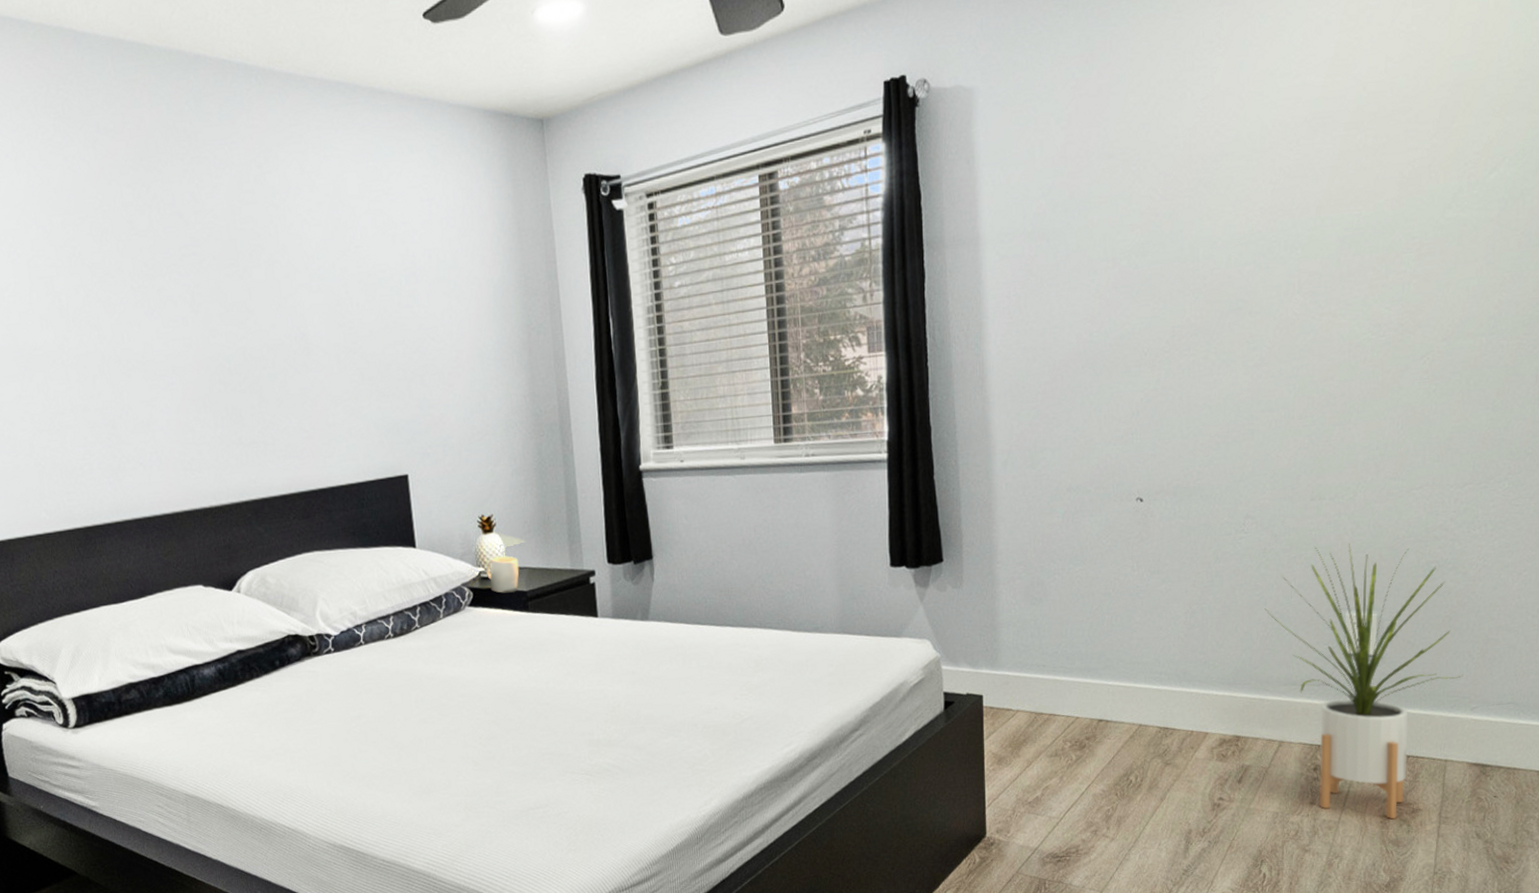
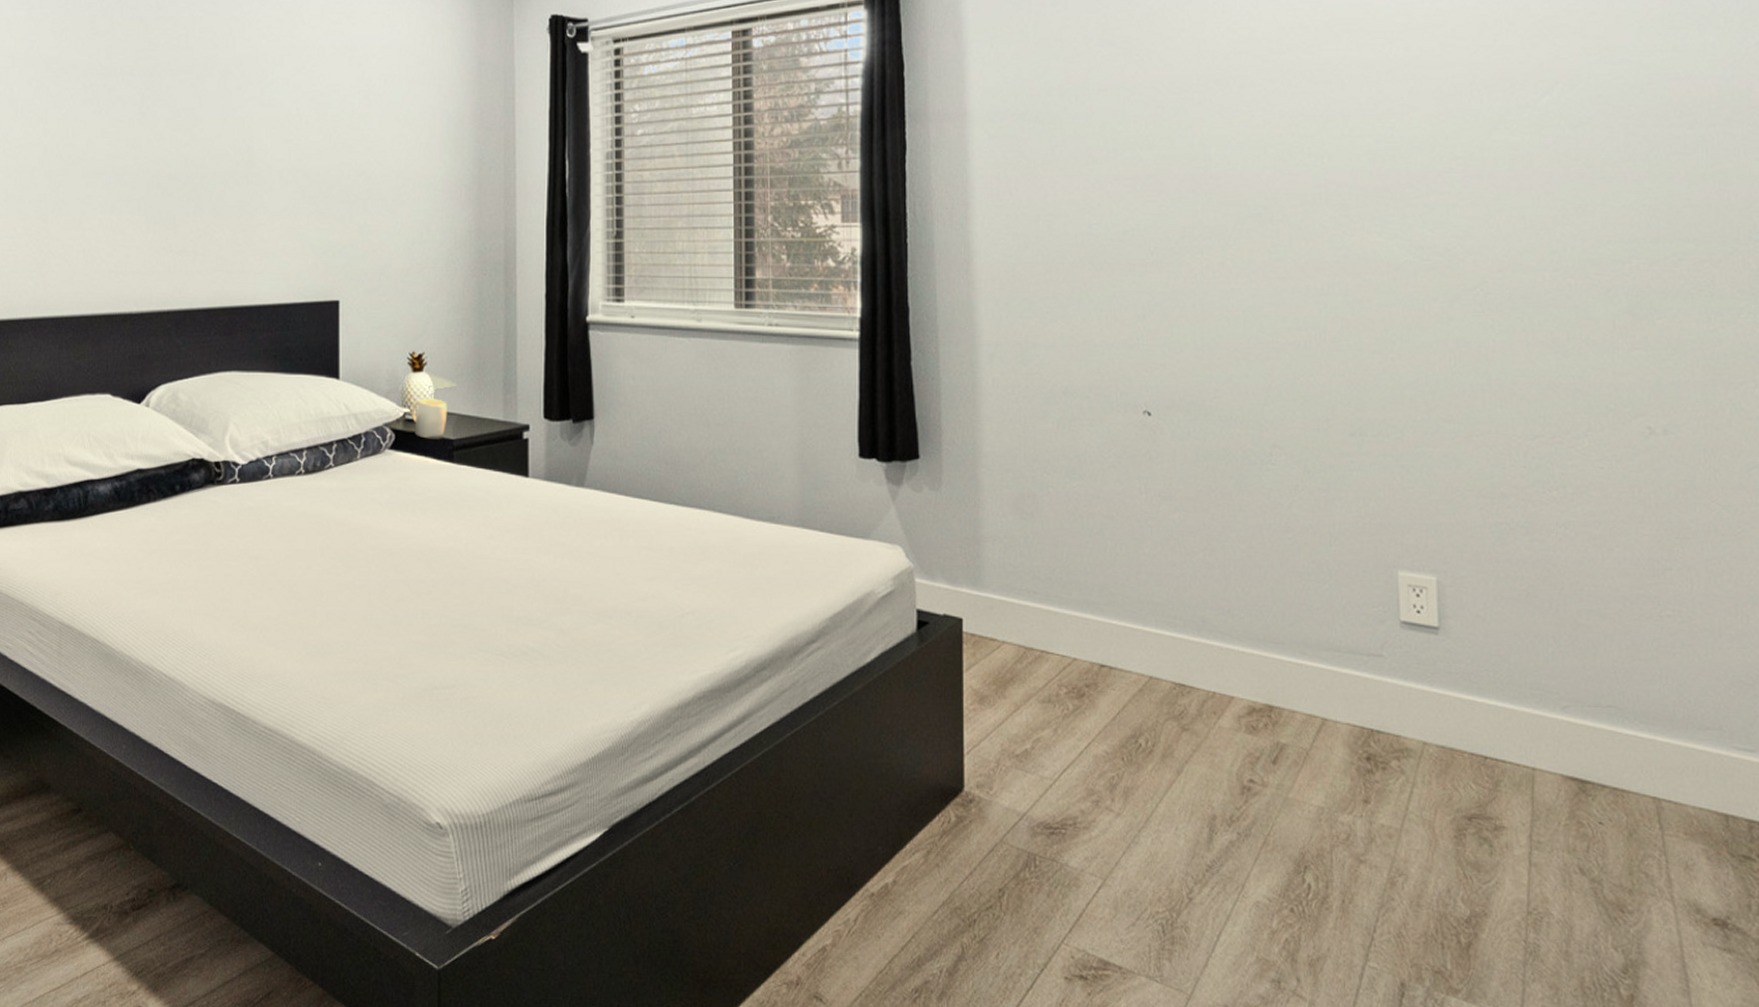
house plant: present [1264,544,1463,820] -> none [1298,491,1549,836]

